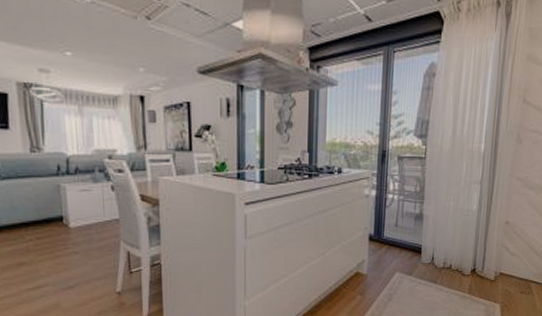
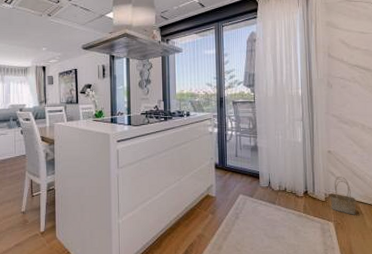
basket: none [500,251,529,296] -> present [330,176,357,215]

